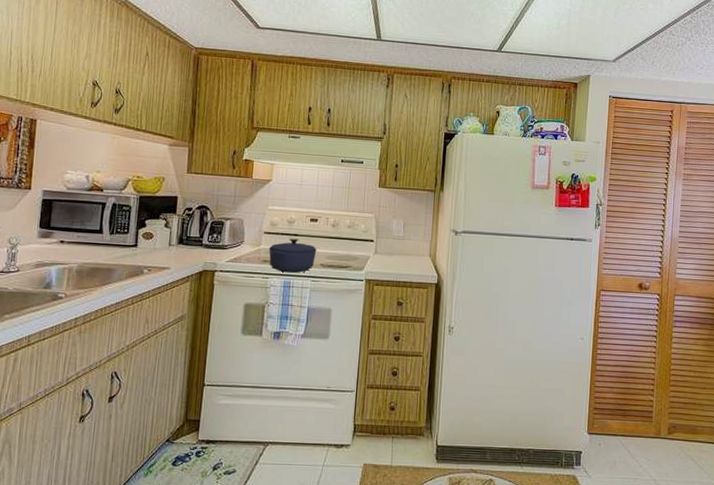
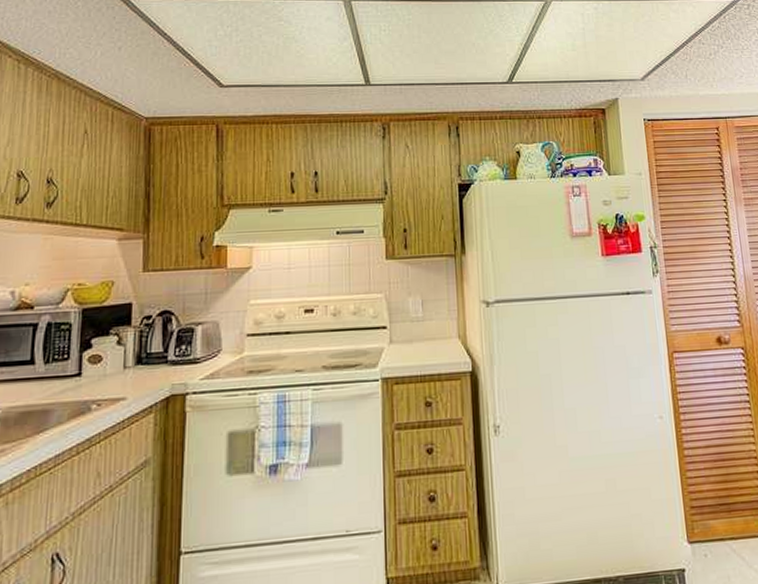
cooking pot: present [269,238,317,273] -> none [254,337,316,384]

